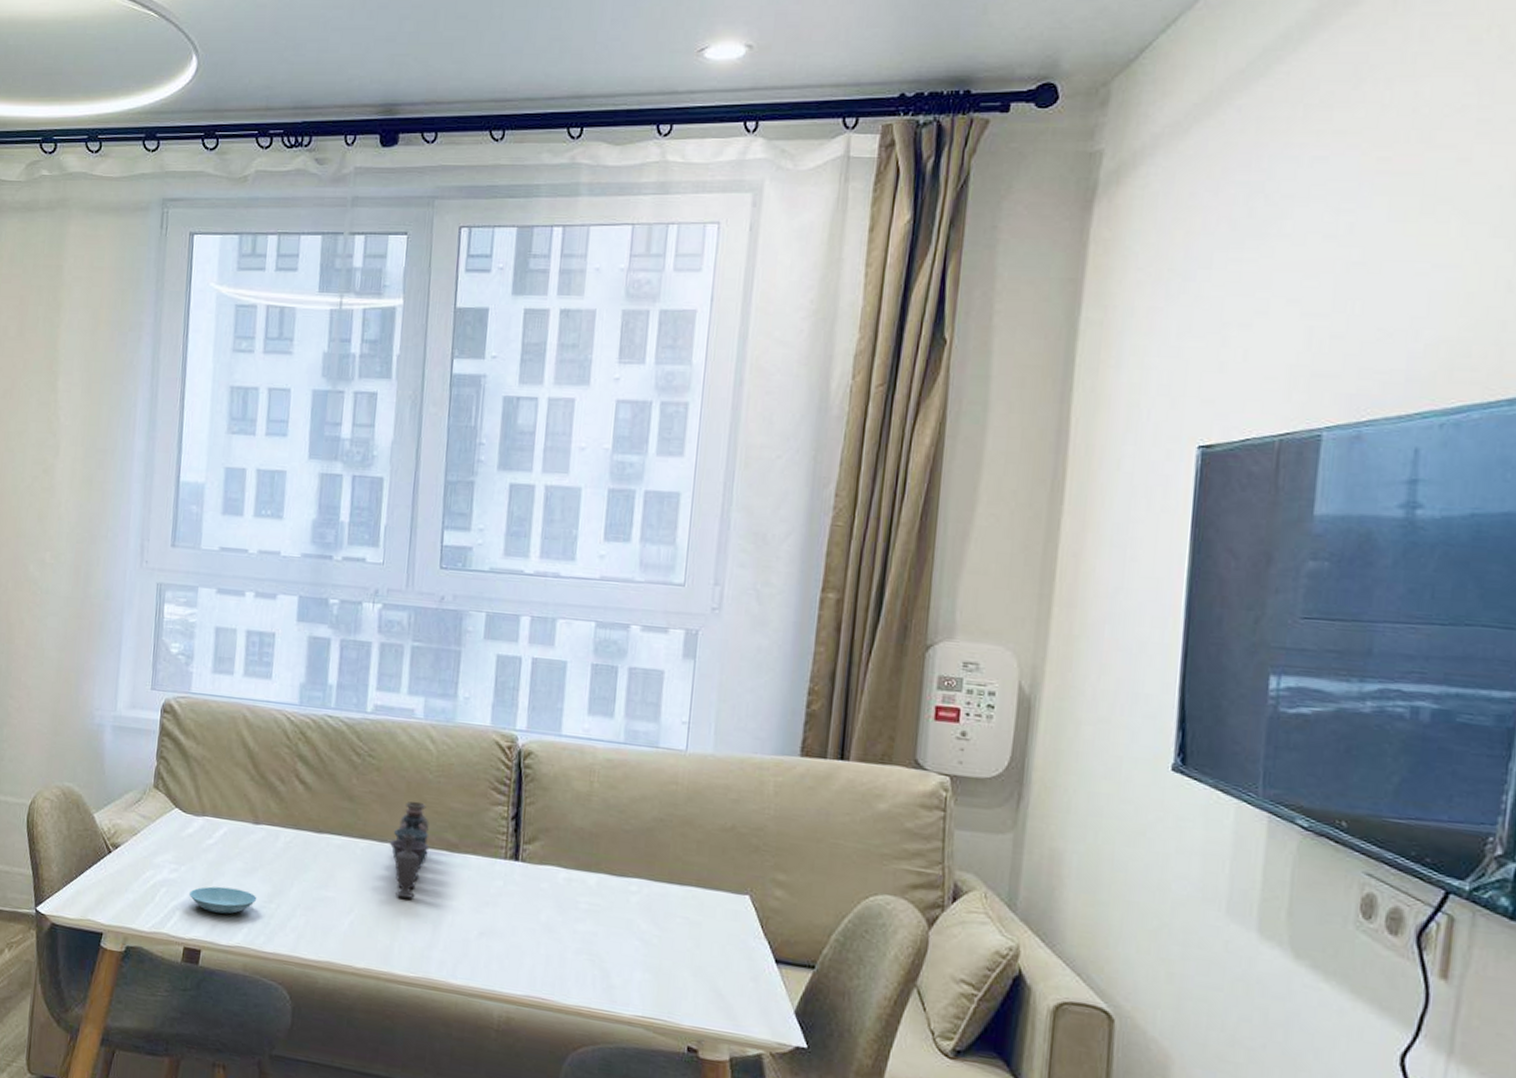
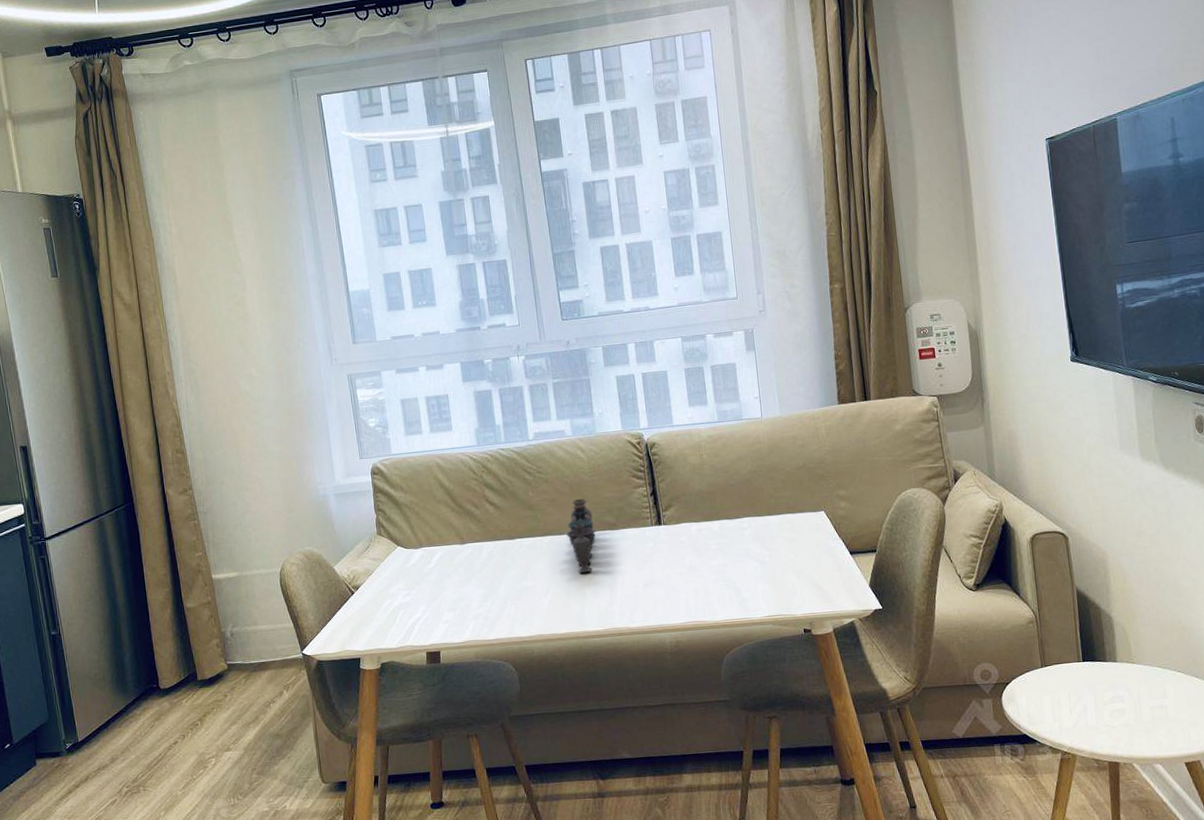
saucer: present [188,886,257,915] -> none [422,597,476,620]

